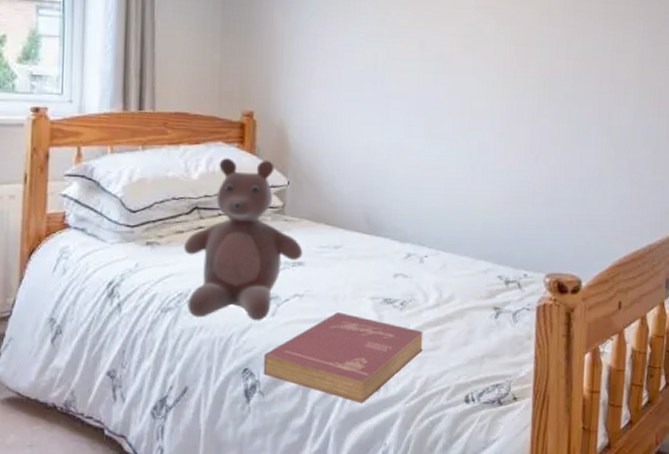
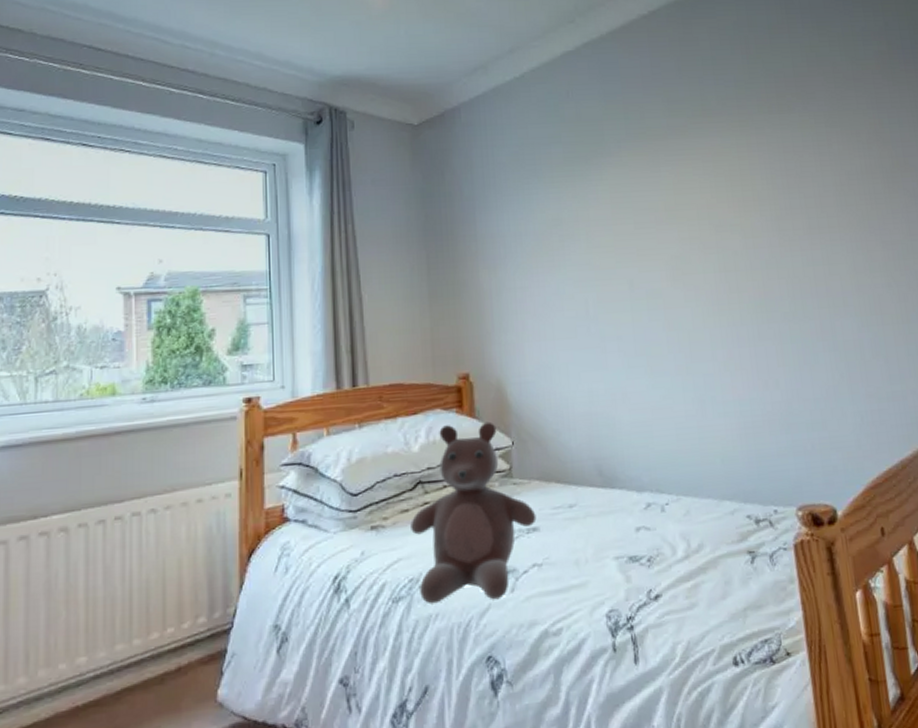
book: present [263,312,423,404] -> none [507,578,678,682]

